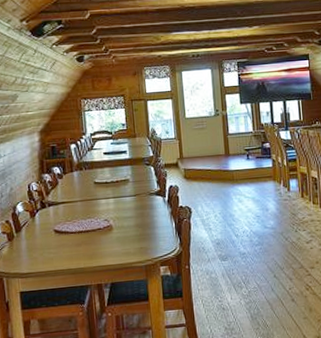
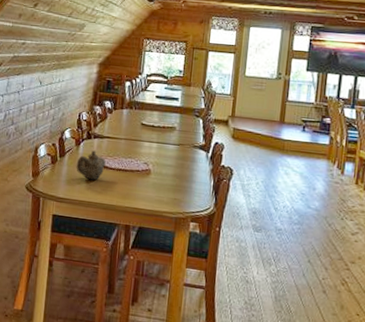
teapot: none [35,219,66,249] -> present [76,150,106,181]

